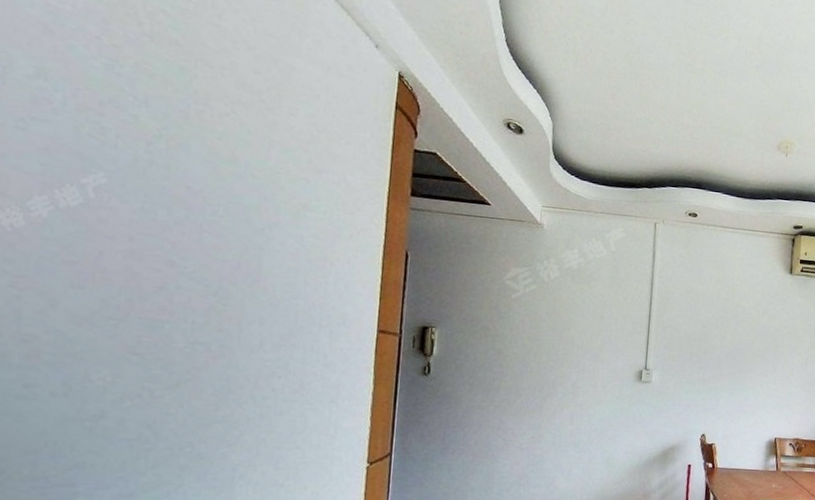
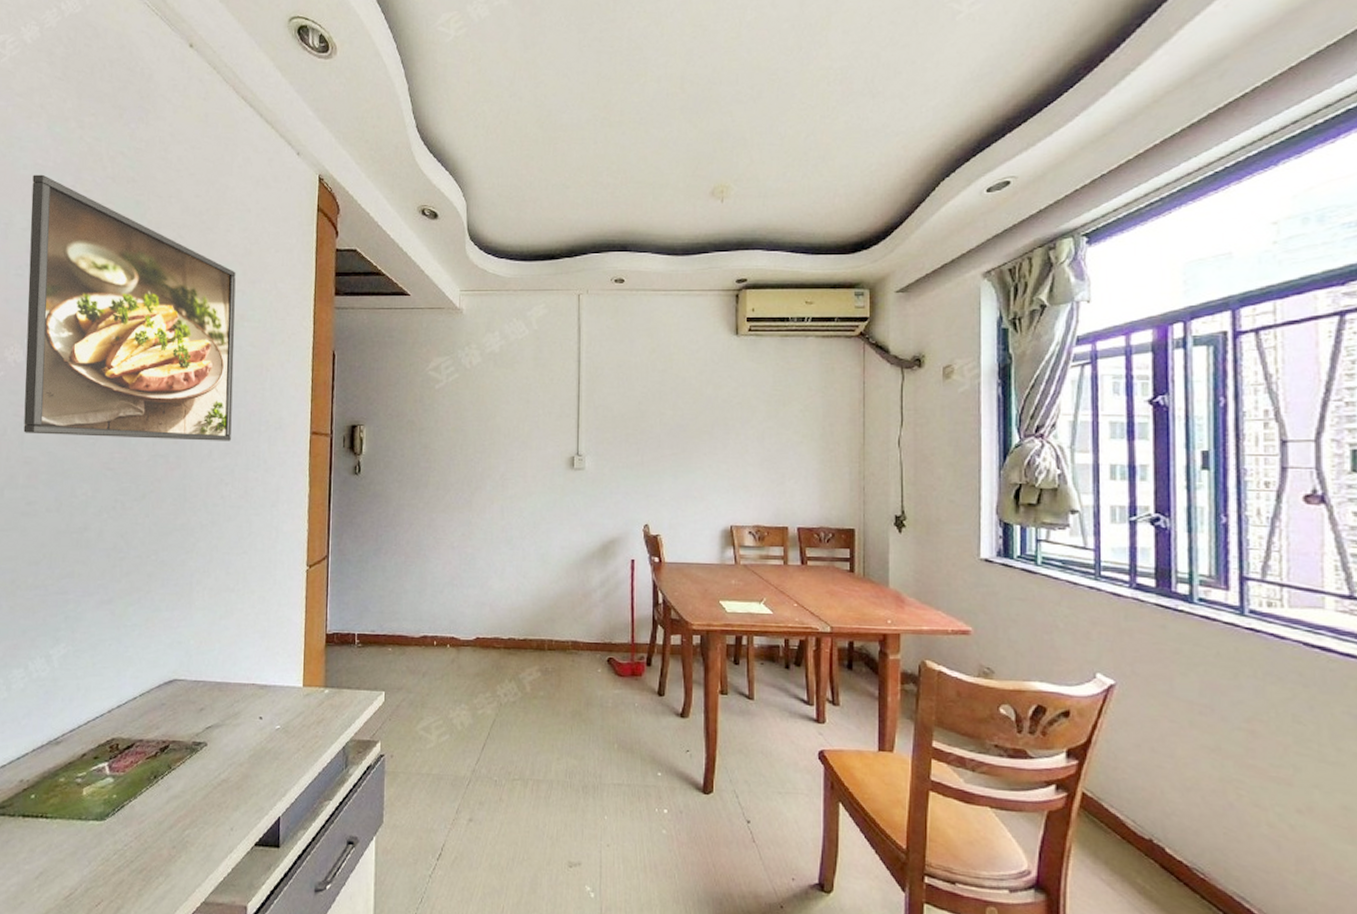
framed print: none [21,16,300,334] -> present [23,174,236,441]

